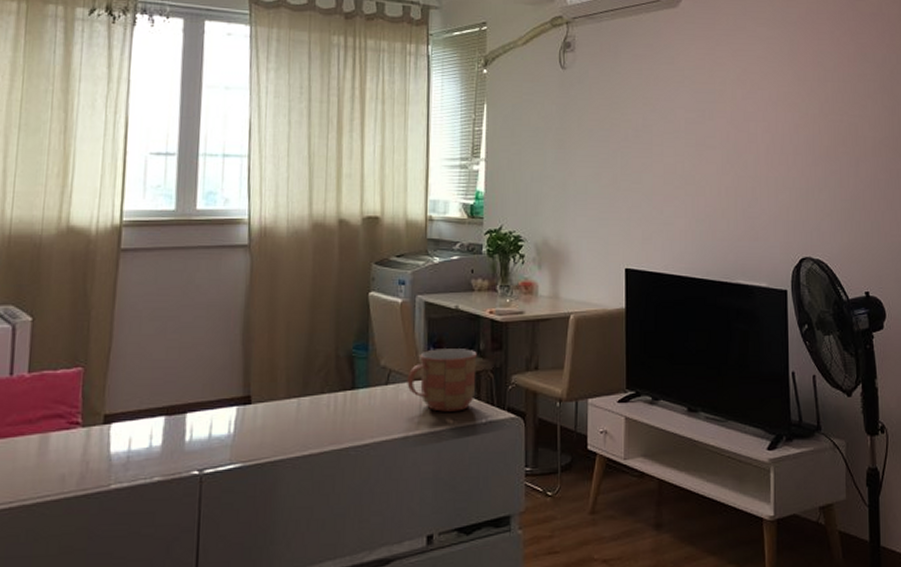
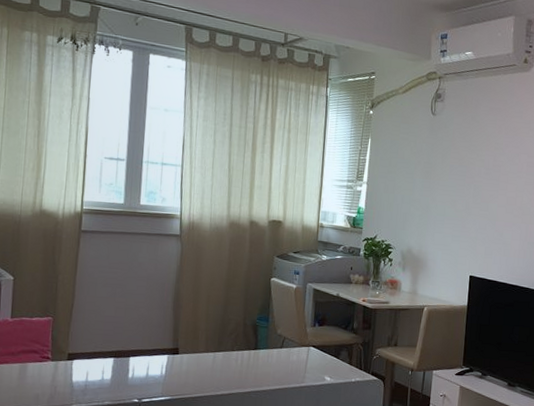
mug: present [407,349,477,412] -> none [297,324,351,372]

